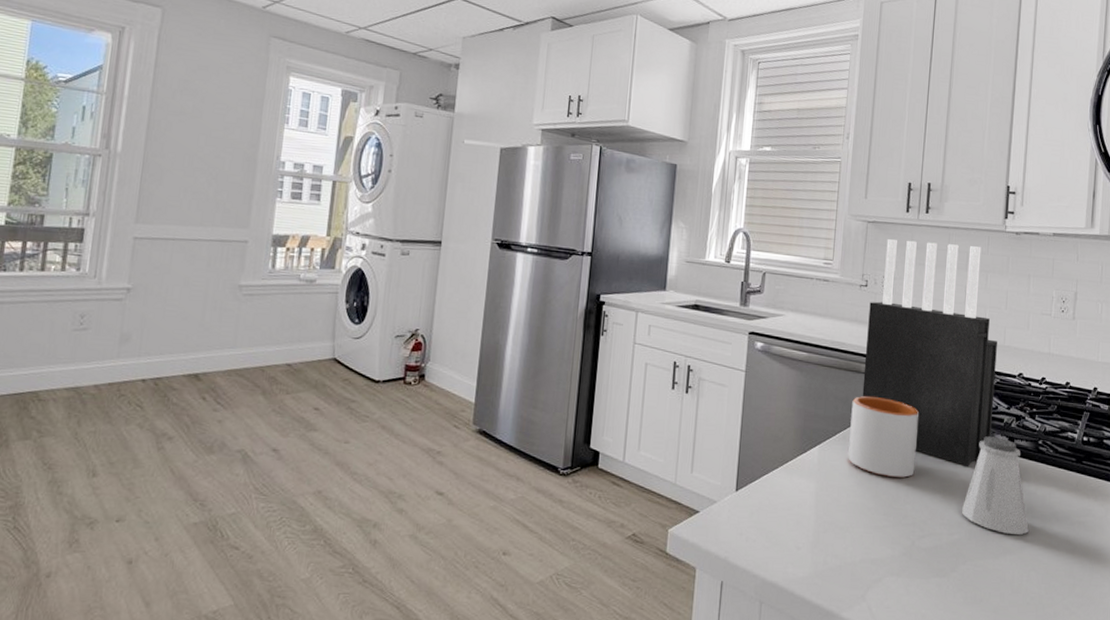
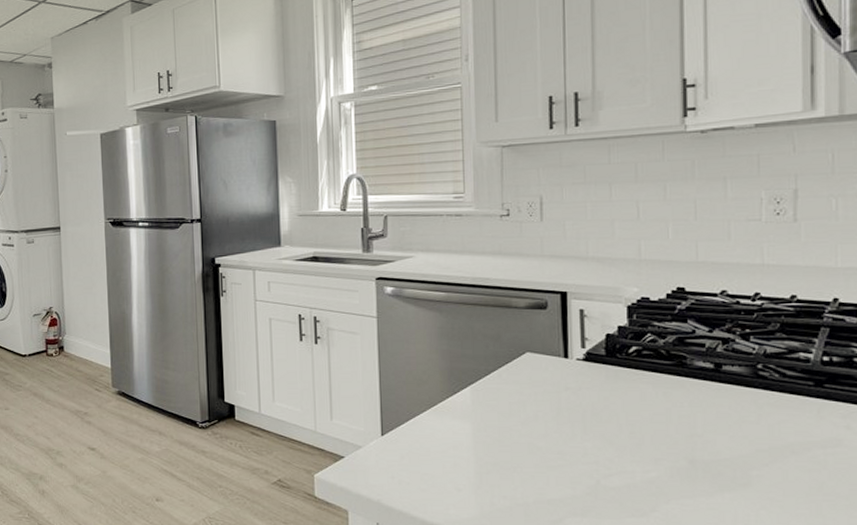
mug: present [848,396,919,478] -> none [505,332,592,414]
knife block: present [862,239,997,466] -> none [514,154,690,398]
saltshaker: present [962,436,1029,535] -> none [658,364,753,470]

